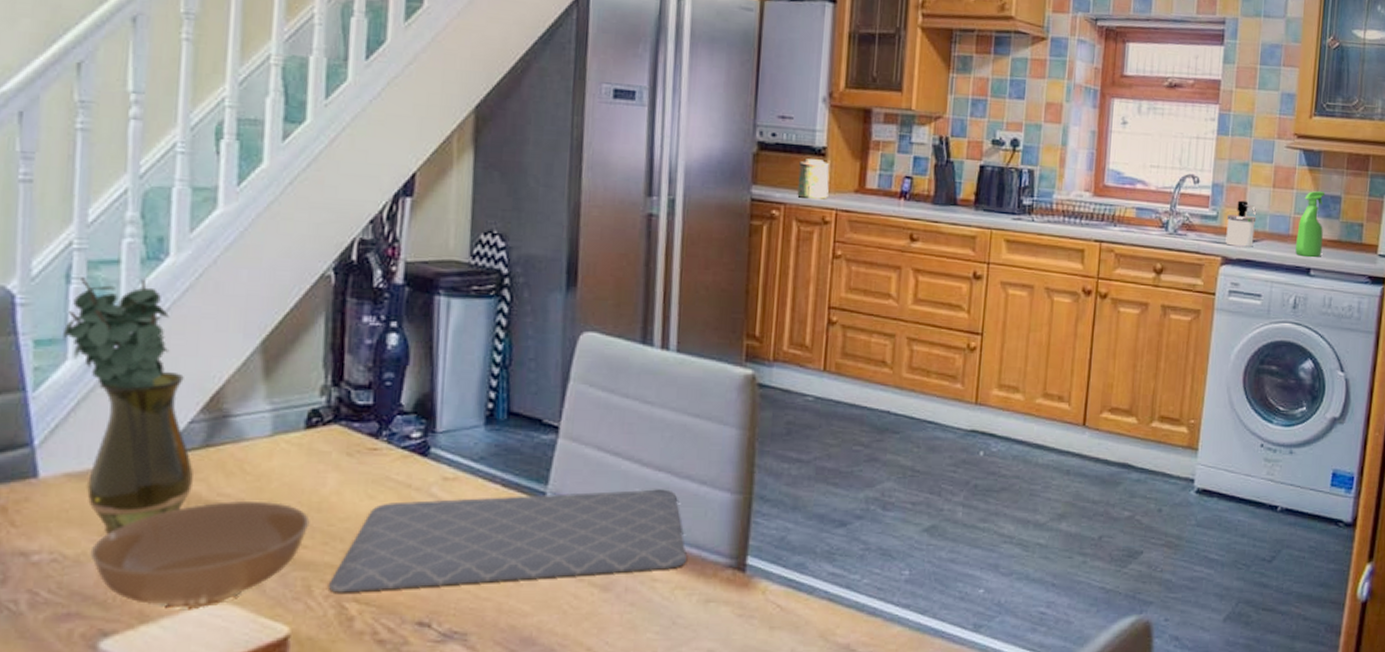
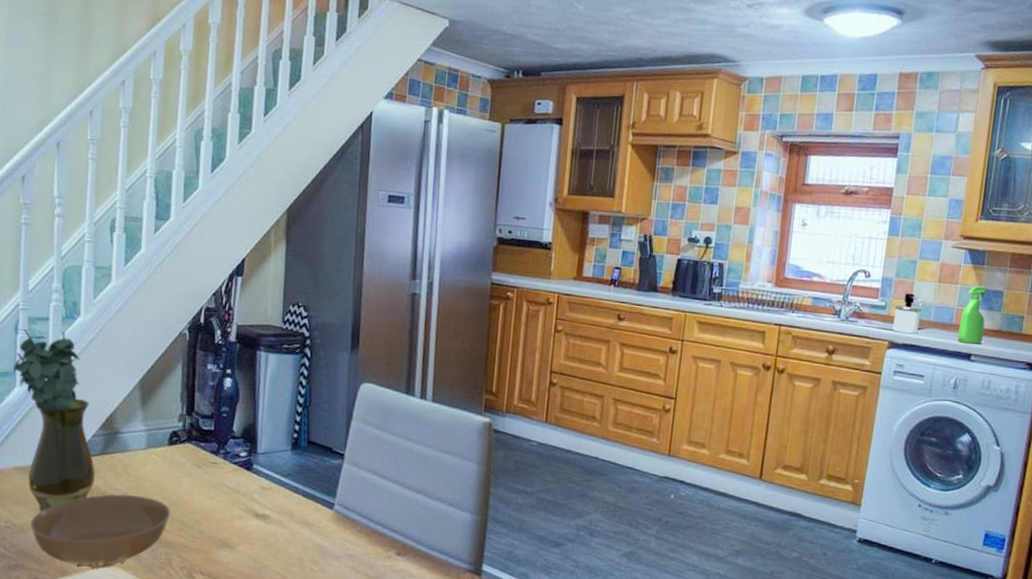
placemat: present [328,489,688,593] -> none [182,503,437,570]
canister: present [797,159,829,200] -> none [527,251,553,285]

